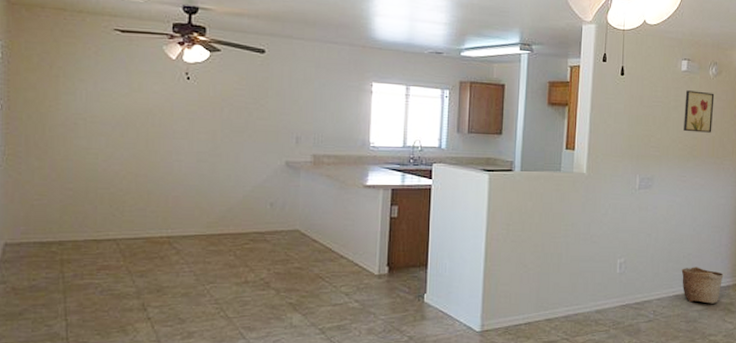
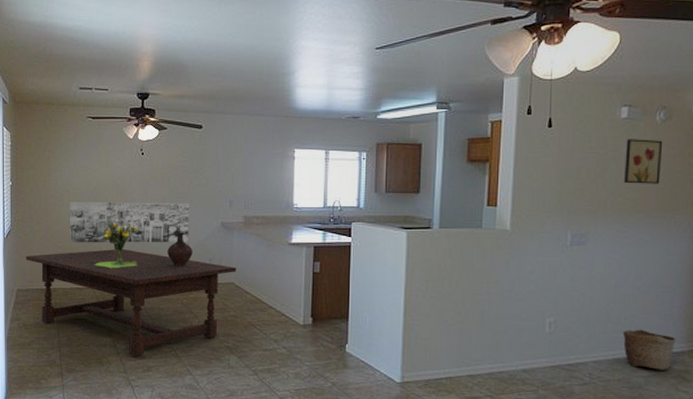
dining table: none [18,191,303,322] -> present [25,248,237,357]
wall art: none [84,132,247,185] -> present [69,201,189,243]
bouquet: none [119,157,180,216] -> present [94,220,138,269]
ceramic jug: none [217,172,250,213] -> present [167,232,193,267]

